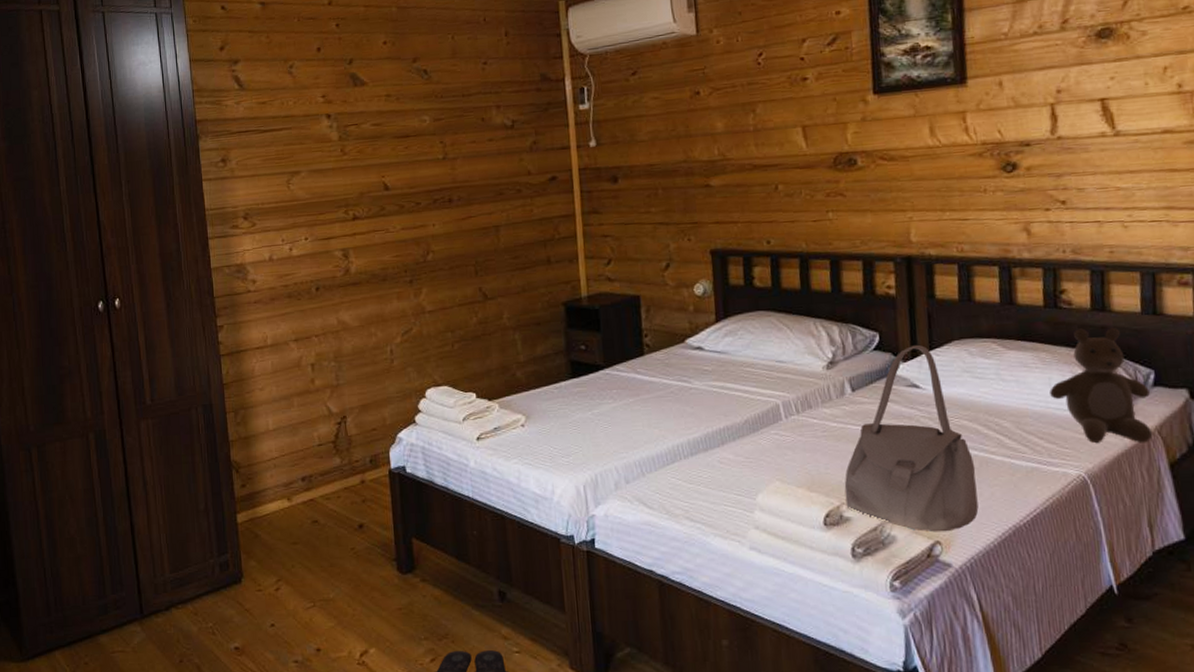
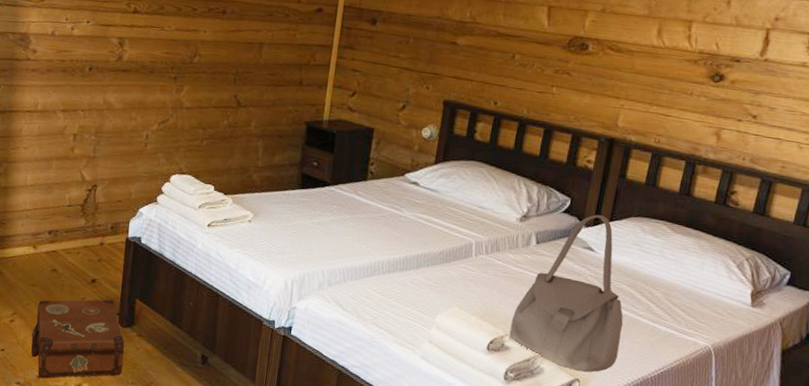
suitcase: none [302,545,412,650] -> present [31,300,125,378]
teddy bear: present [1050,328,1153,443] -> none [700,226,782,330]

